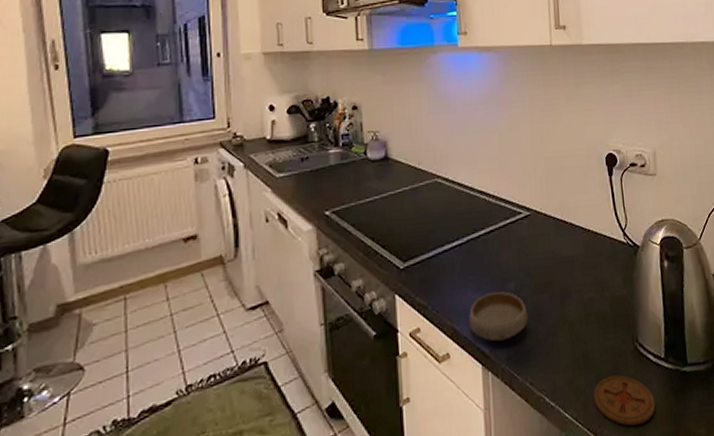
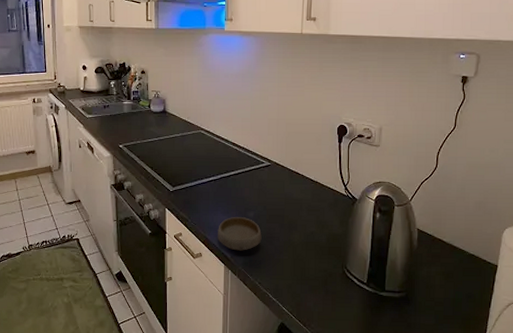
coaster: present [593,375,656,426] -> none [306,289,355,325]

